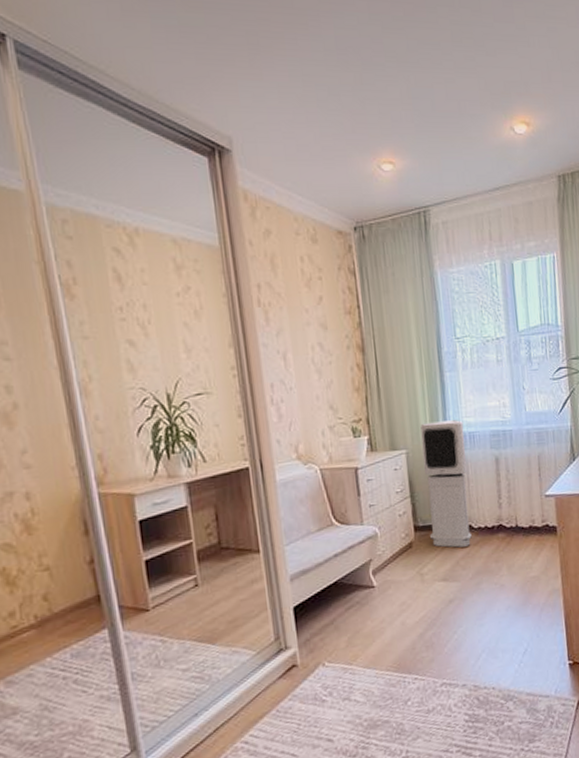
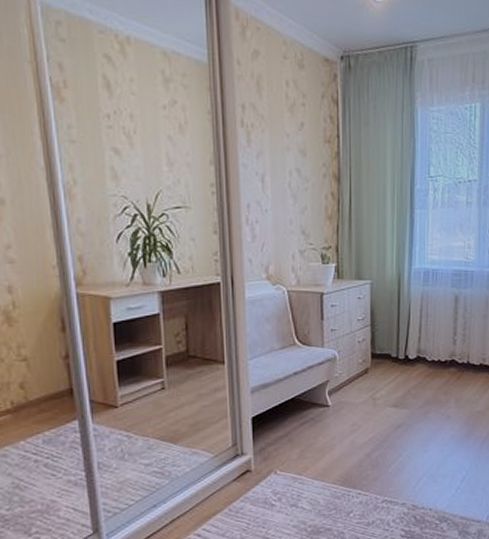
air purifier: present [420,420,472,548] -> none [386,256,428,377]

